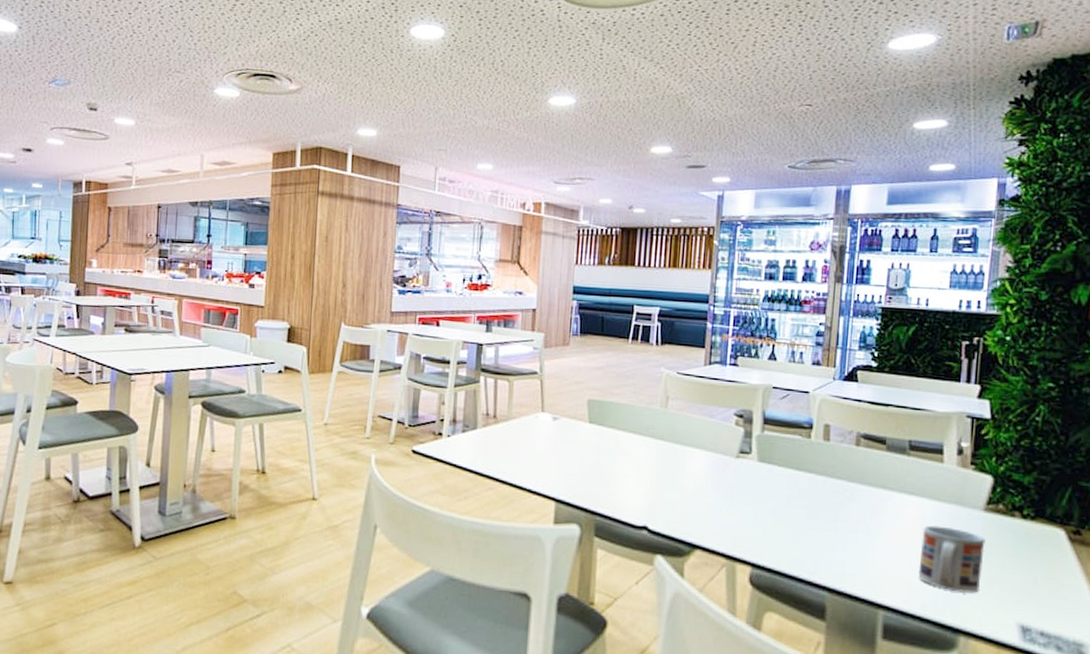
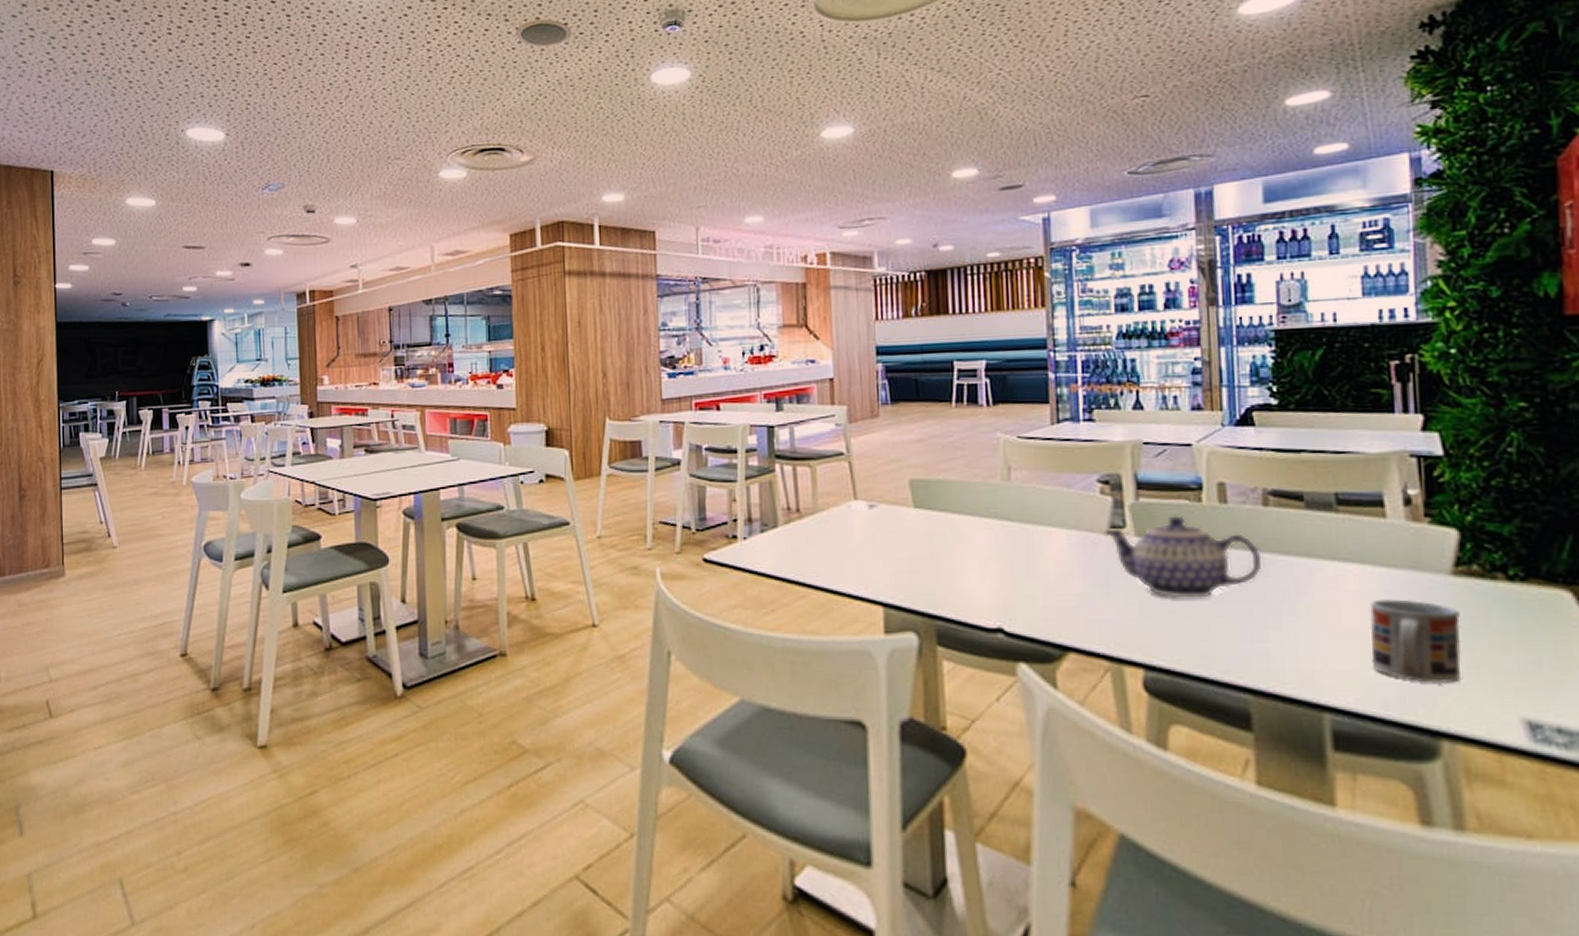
teapot: none [734,447,850,515] -> present [1103,516,1262,598]

